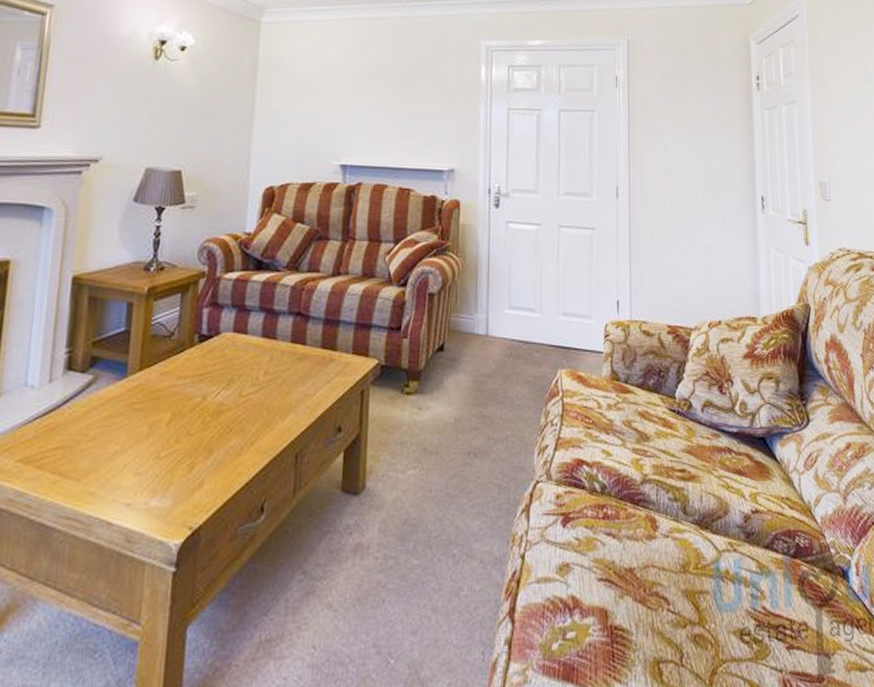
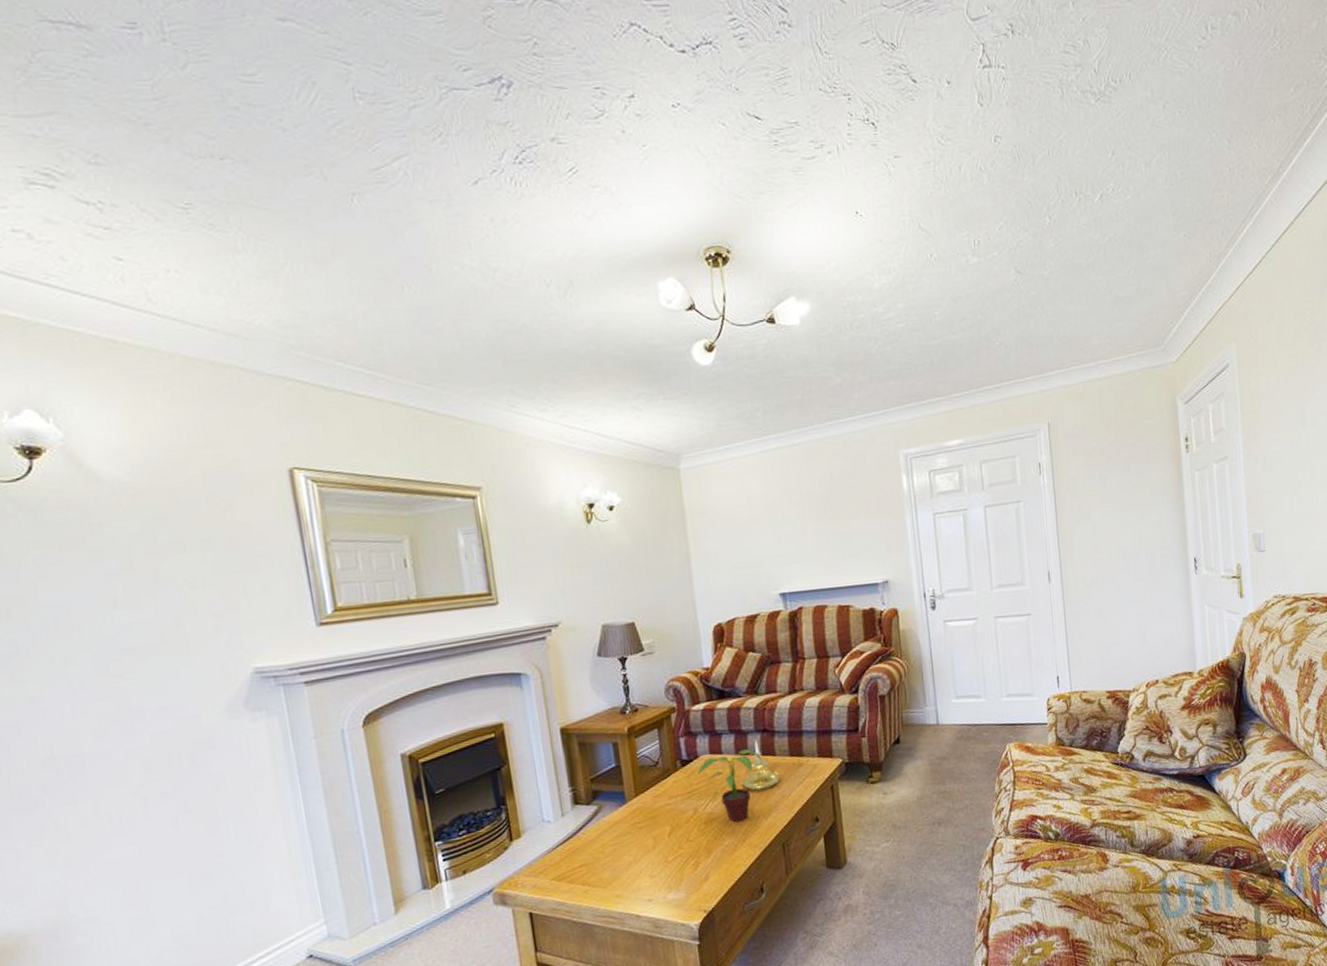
potted plant: none [214,333,290,419] -> present [697,749,762,823]
candle holder: none [263,323,306,386] -> present [742,740,779,792]

